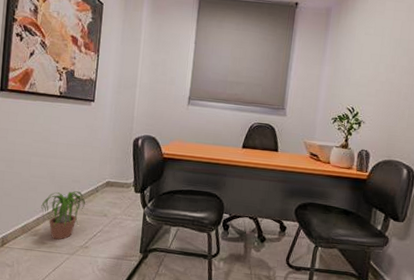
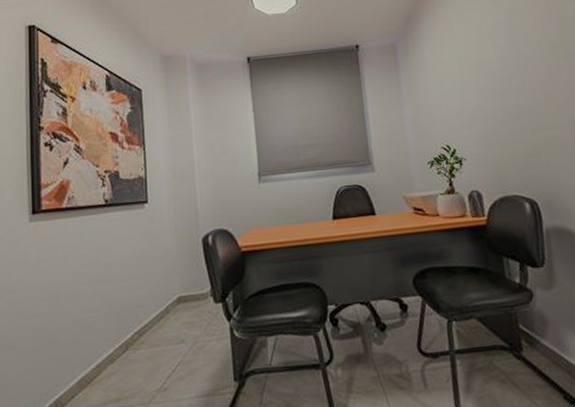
potted plant: present [36,191,86,240] -> none [95,318,156,388]

